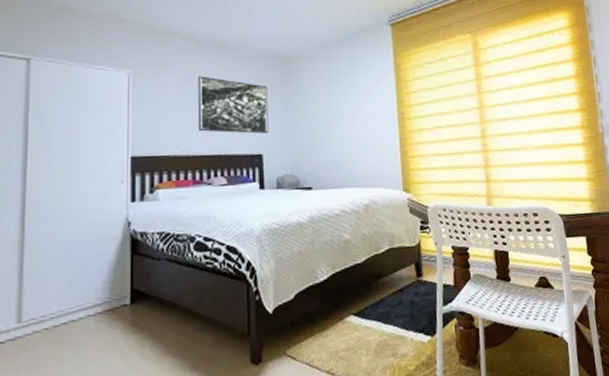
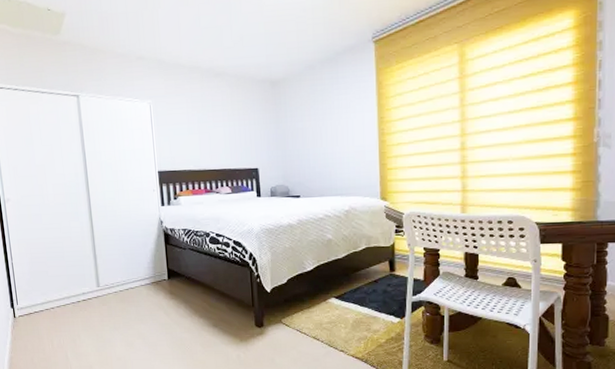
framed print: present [197,76,269,134] -> none [202,102,263,151]

